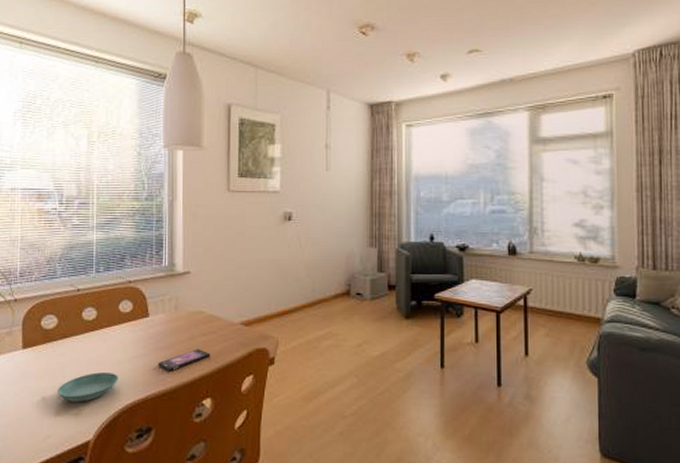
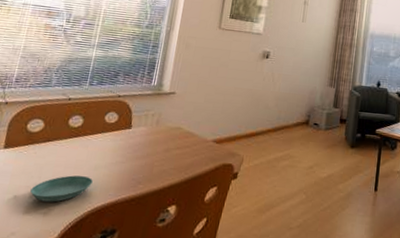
smartphone: present [158,349,211,372] -> none [132,160,182,179]

